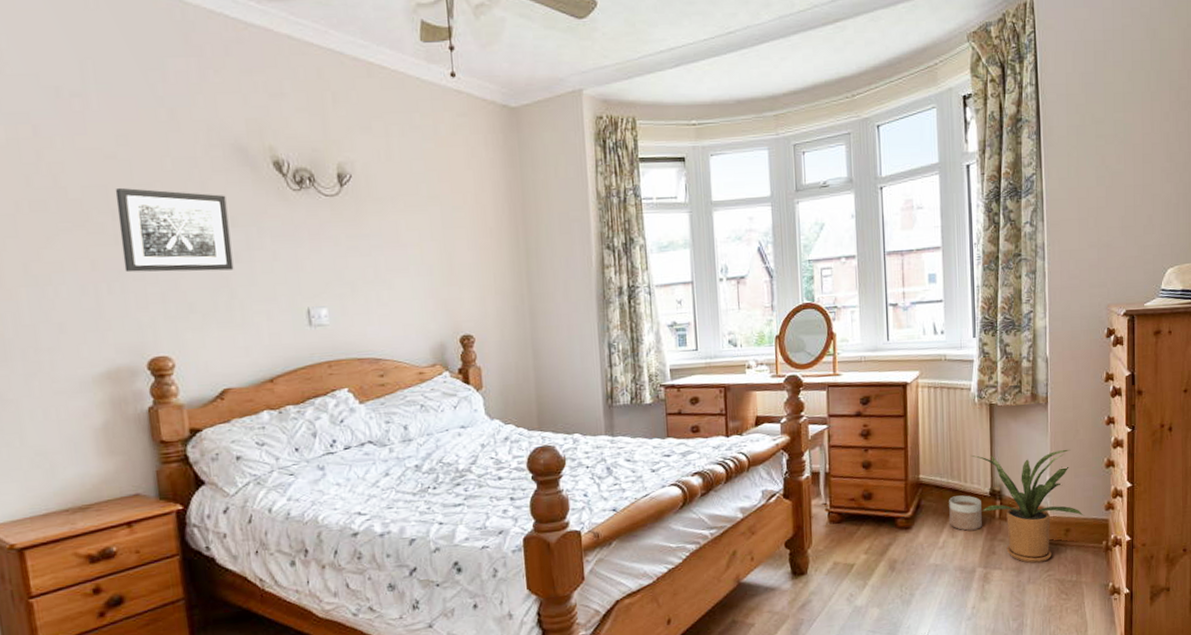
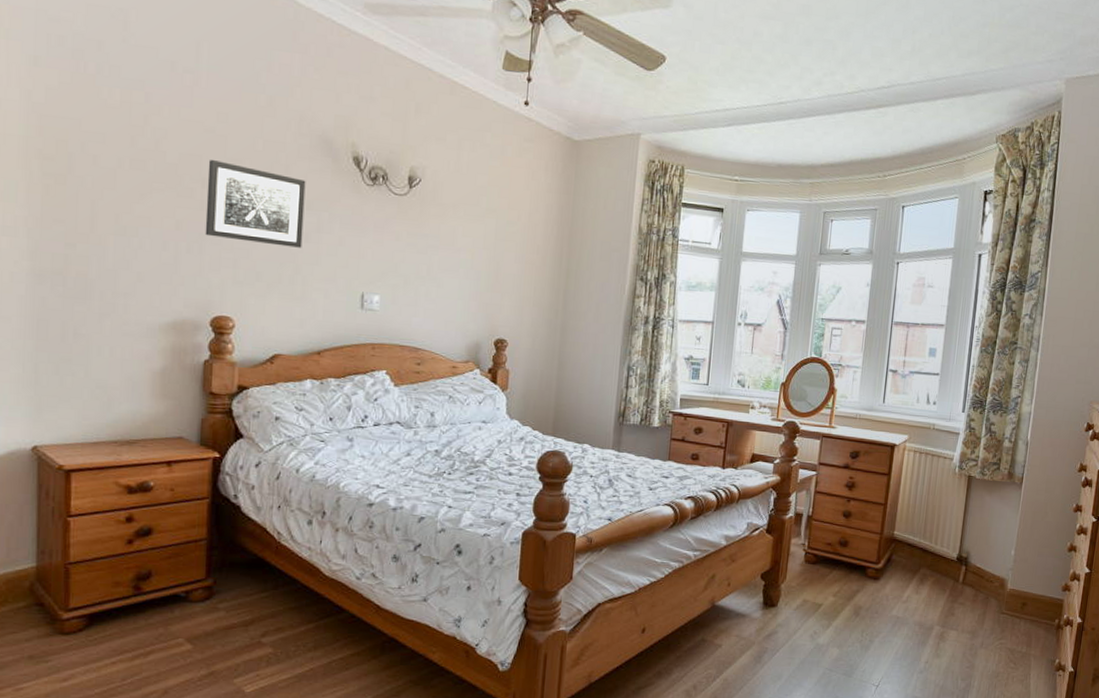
planter: present [949,495,982,531] -> none [916,556,948,590]
house plant: present [970,449,1084,564] -> none [944,521,1042,630]

